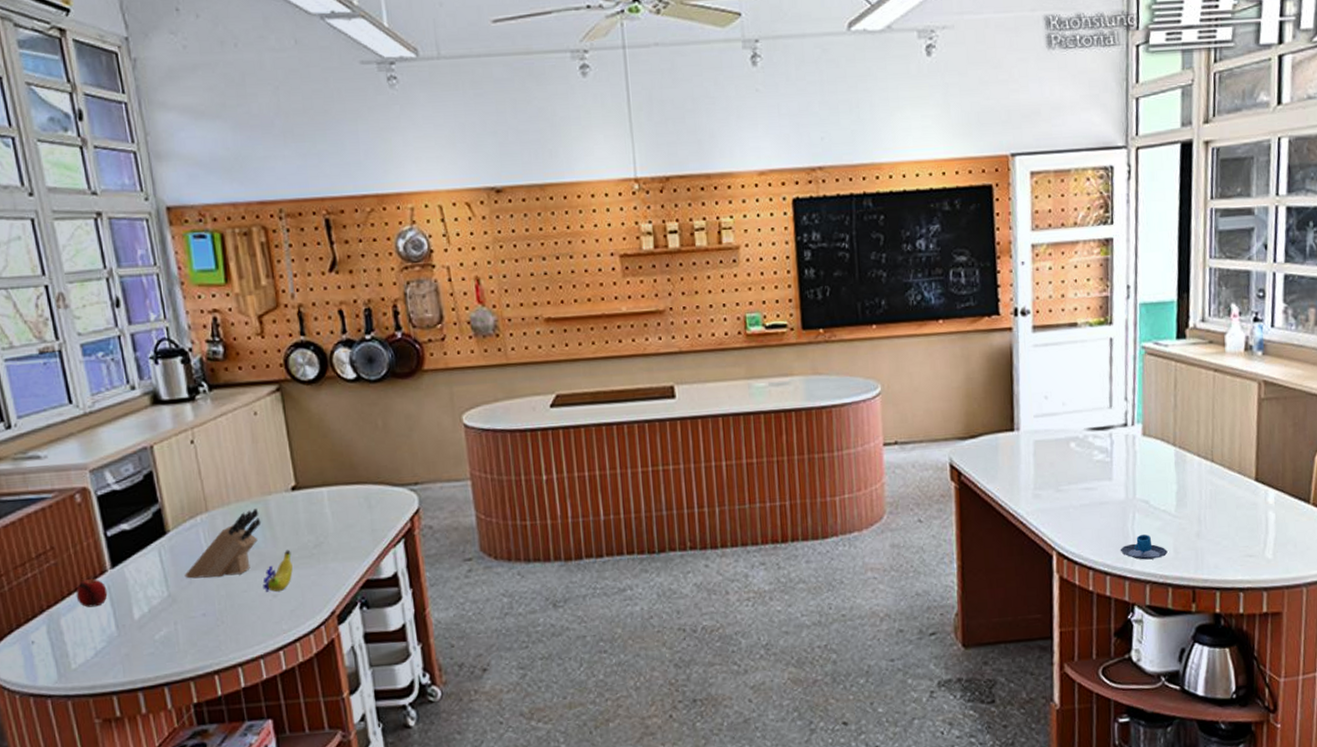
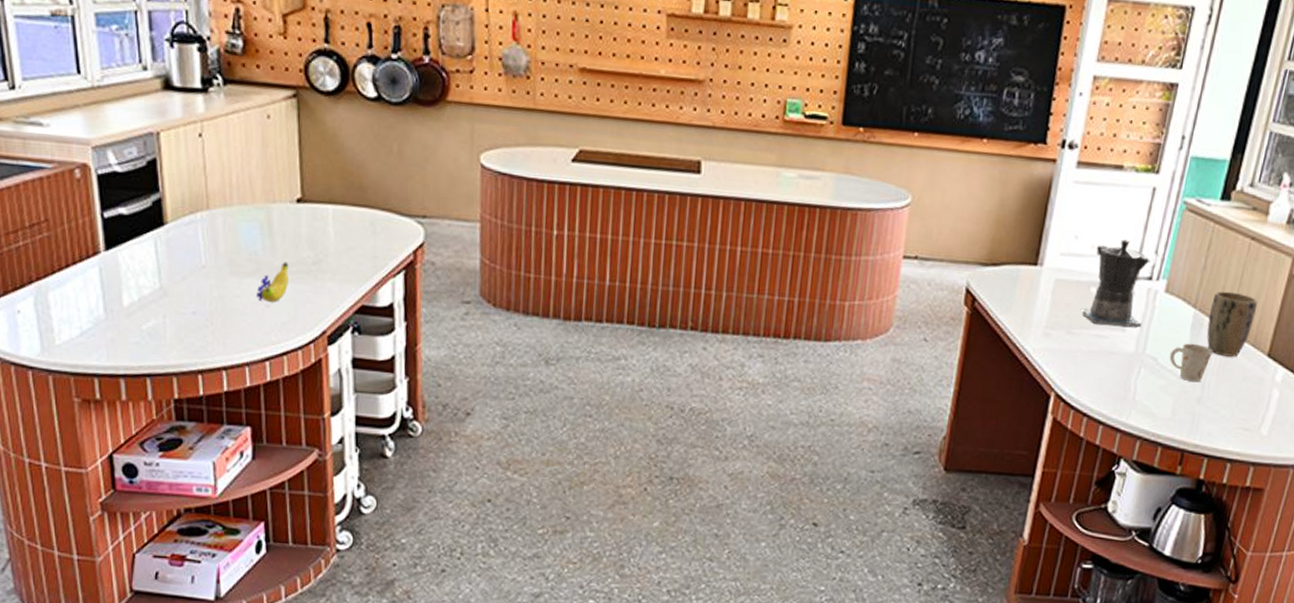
fruit: present [76,579,108,608] -> none [66,258,99,287]
knife block: present [184,508,261,579] -> none [178,214,262,279]
coffee maker: none [1067,392,1126,478] -> present [1082,239,1150,327]
mug: present [1120,534,1168,560] -> none [1118,390,1165,417]
mug: none [1160,480,1201,519] -> present [1169,343,1212,383]
plant pot: none [1189,424,1235,488] -> present [1207,291,1258,357]

